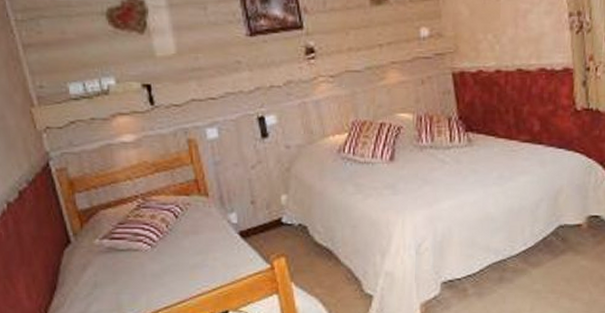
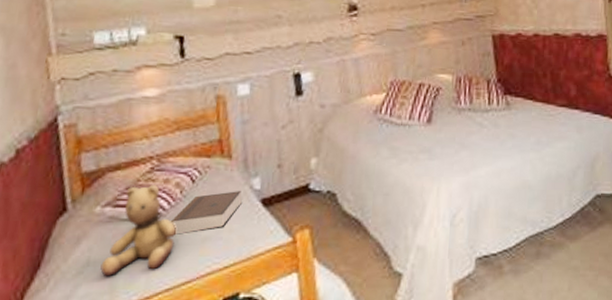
teddy bear: none [107,220,168,297] -> present [100,185,177,277]
book: none [160,225,223,262] -> present [170,191,243,235]

